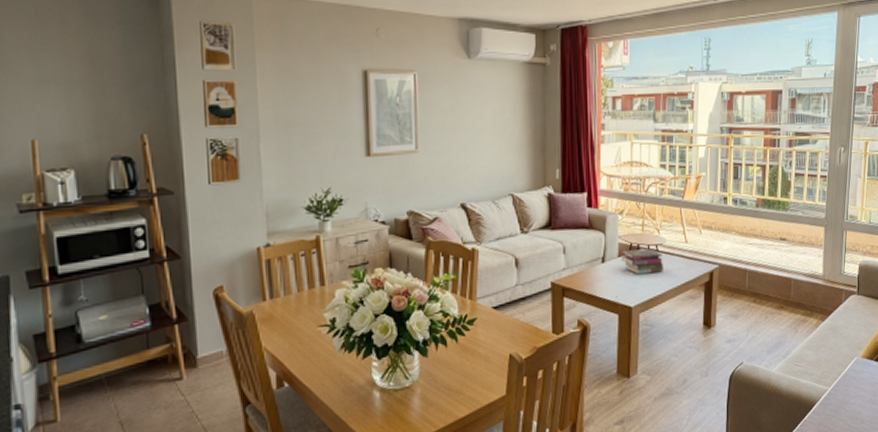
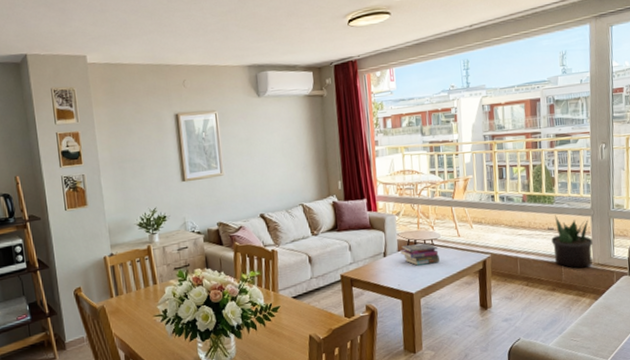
planter: none [783,223,824,285] -> present [551,215,593,268]

